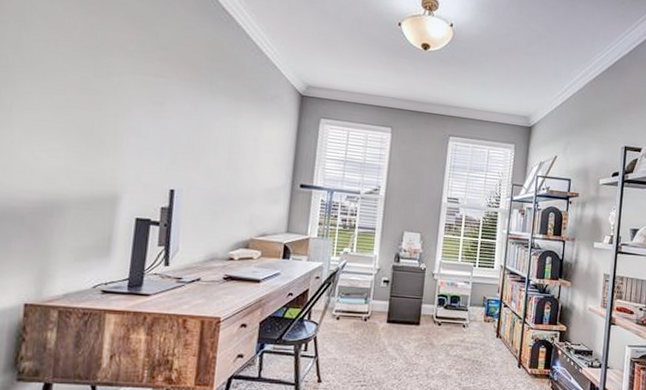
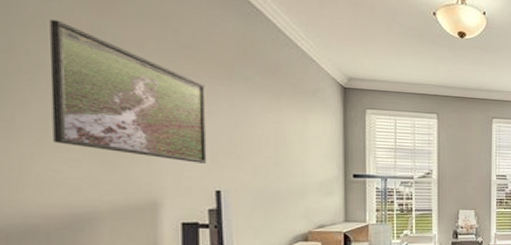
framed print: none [40,20,174,162] -> present [50,19,207,163]

